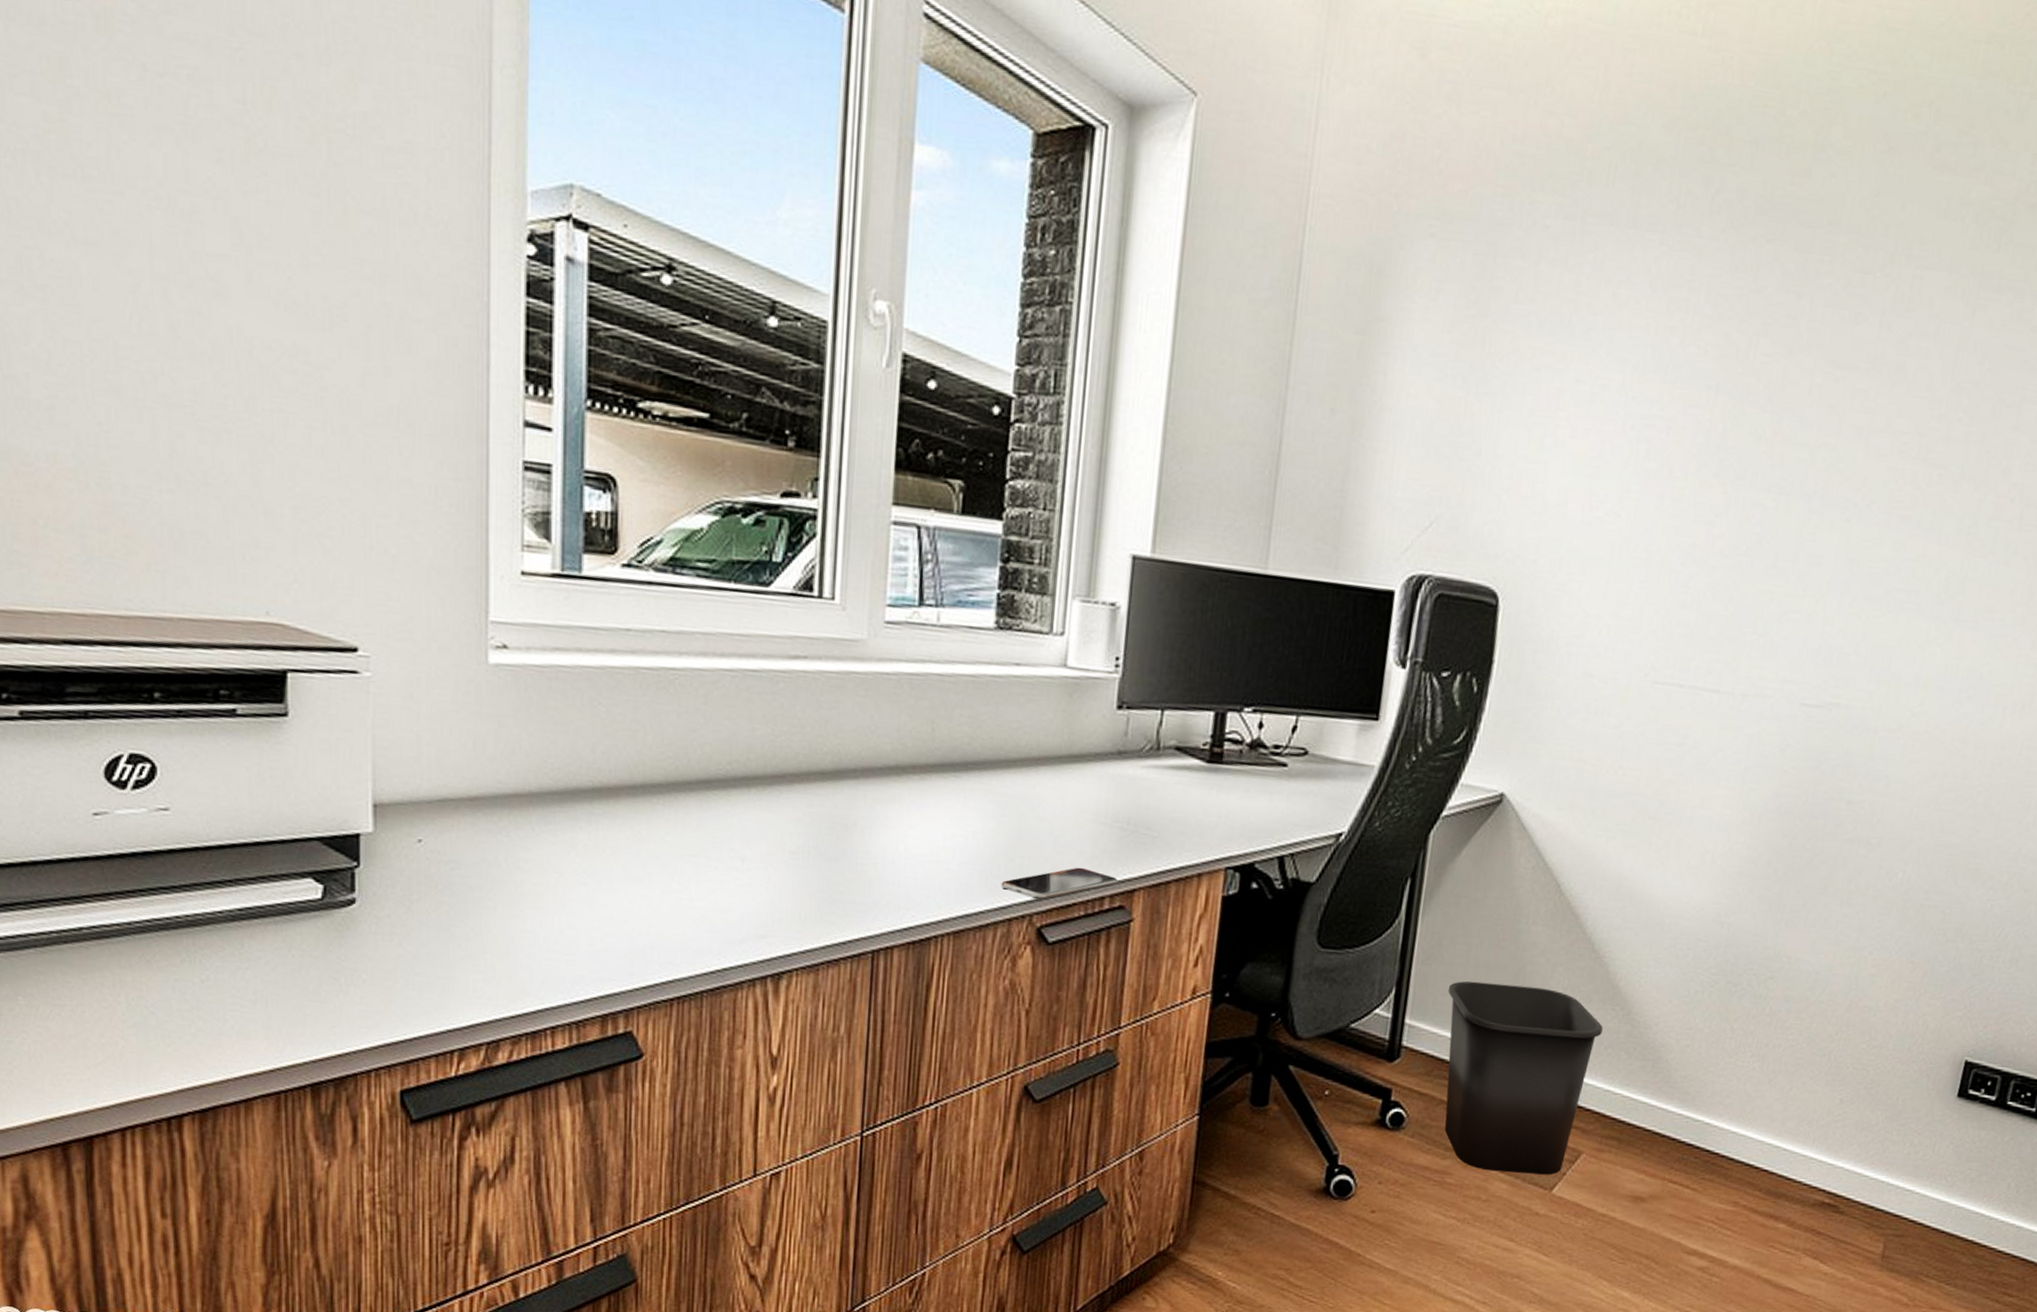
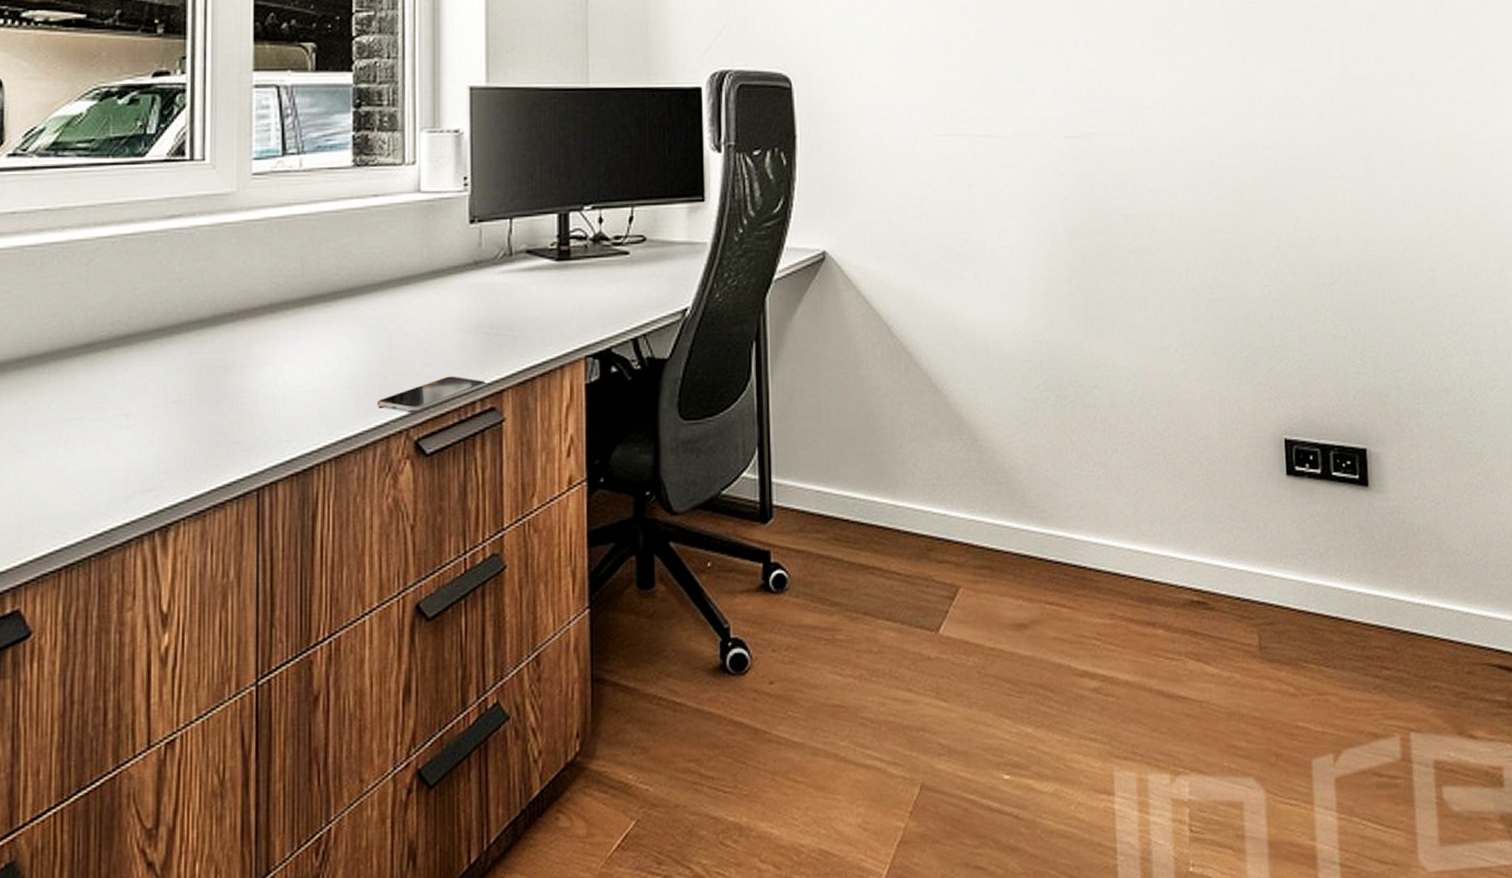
waste bin: present [1445,981,1603,1175] -> none [806,428,955,620]

